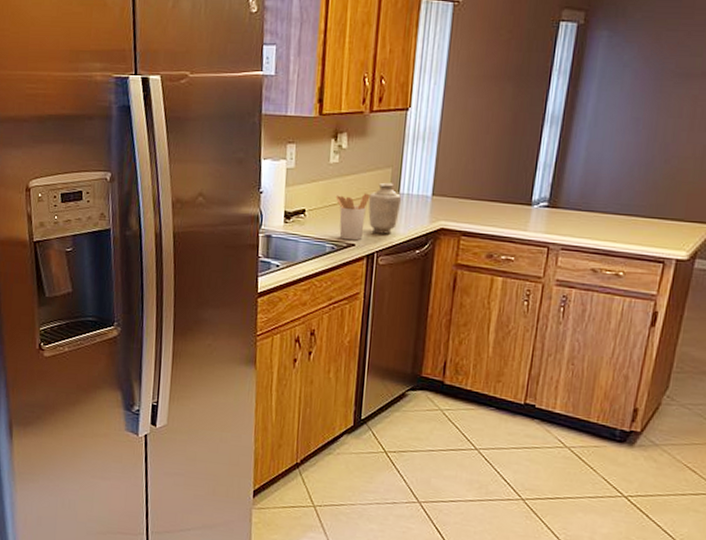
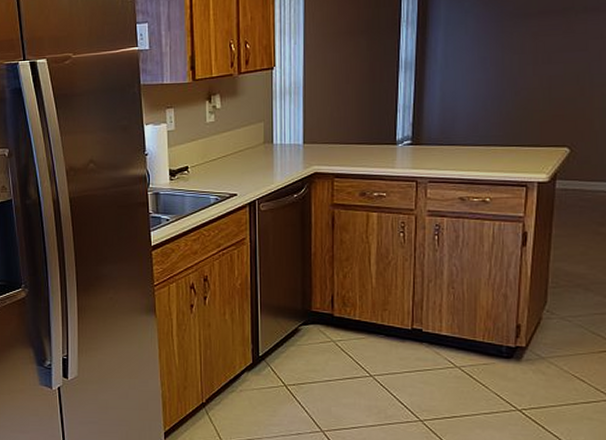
utensil holder: present [335,193,370,241] -> none [214,146,246,191]
vase: present [368,182,402,234] -> none [245,135,276,183]

